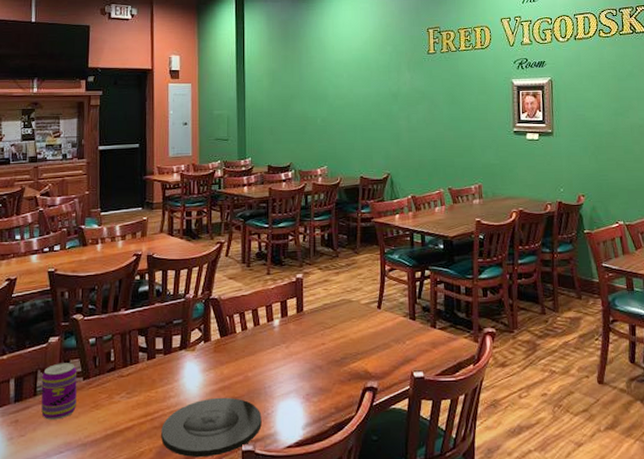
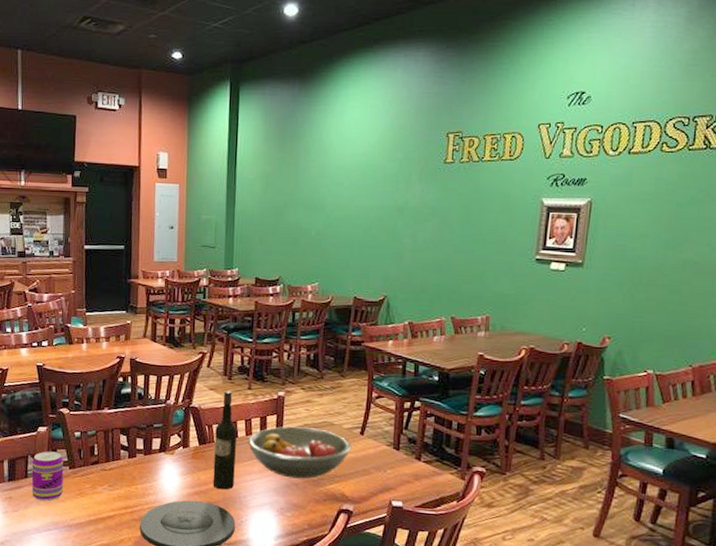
wine bottle: none [236,278,258,382] -> present [213,390,237,490]
fruit bowl: none [270,307,371,361] -> present [248,426,352,479]

